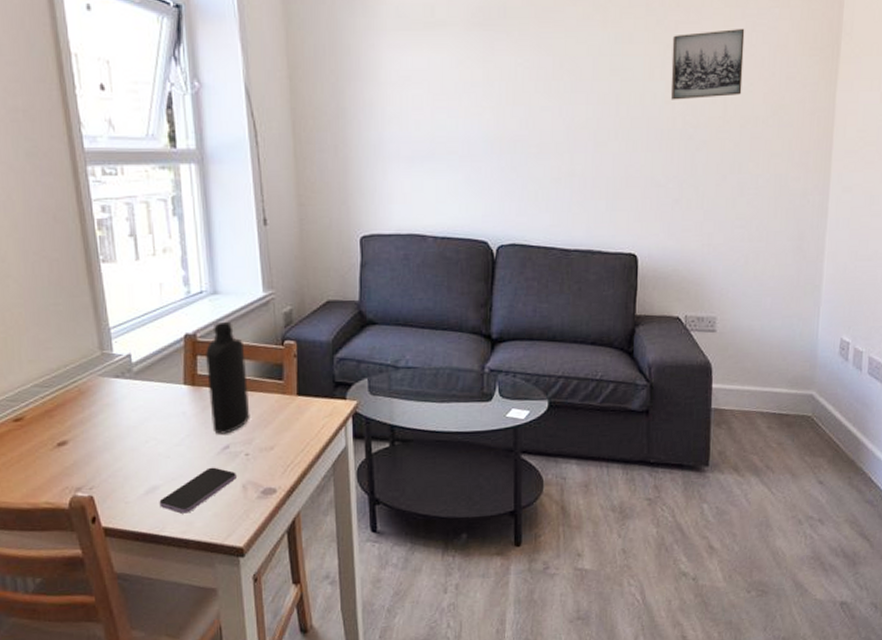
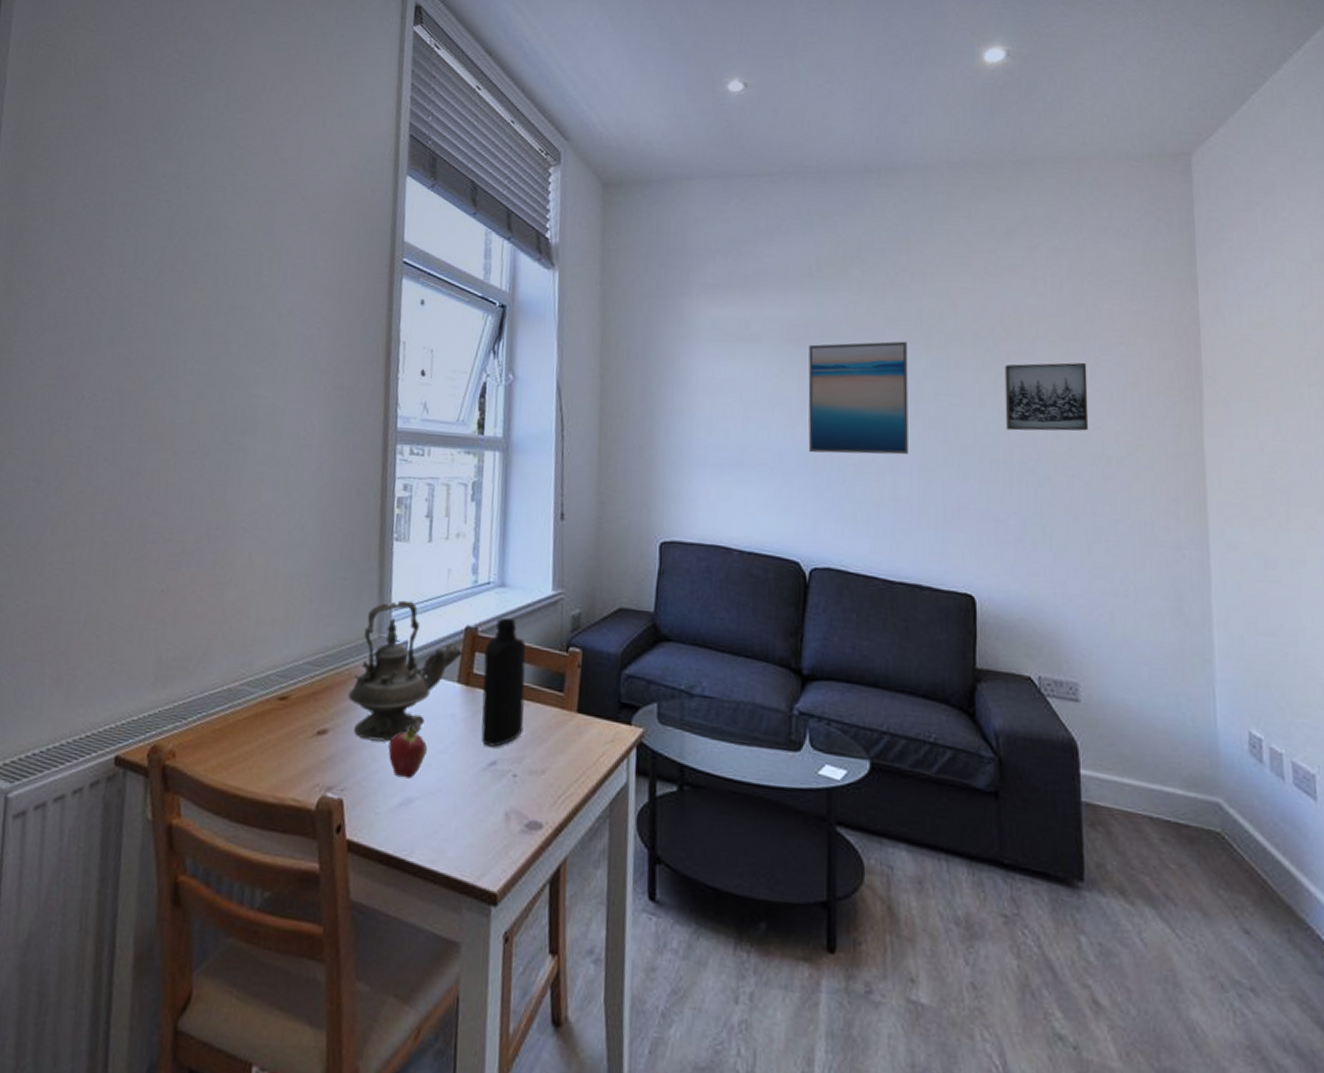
teapot: none [80,317,185,444] -> present [347,600,463,742]
fruit: none [127,425,164,471] -> present [388,724,427,779]
smartphone: present [159,467,237,514] -> none [411,785,500,838]
wall art: none [493,18,586,138] -> present [808,341,908,455]

